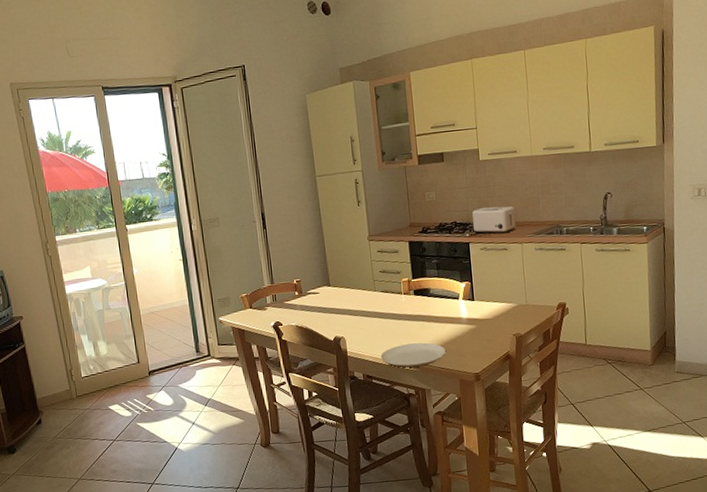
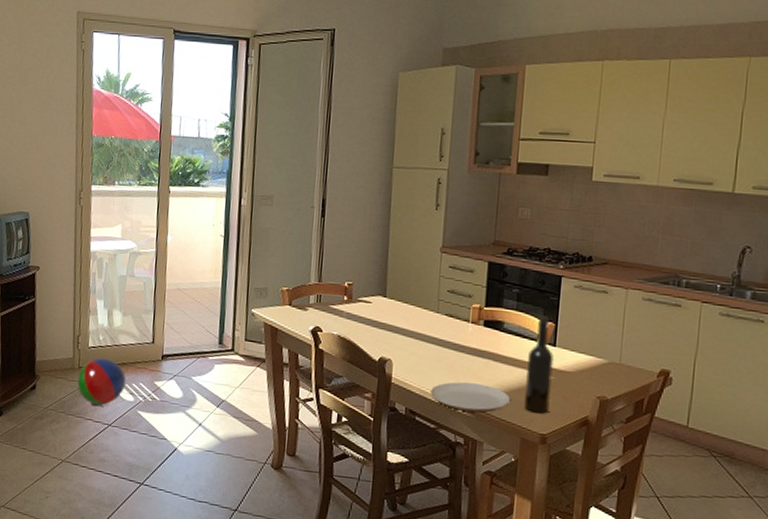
beach ball: none [77,384,122,426] -> present [77,357,126,406]
wine bottle: none [454,277,478,357] -> present [524,315,555,413]
toaster: present [472,206,516,234] -> none [569,237,625,274]

